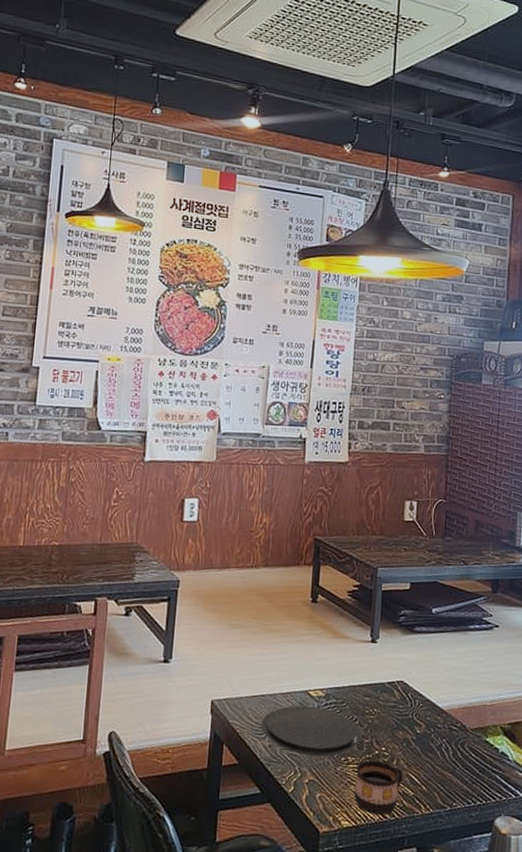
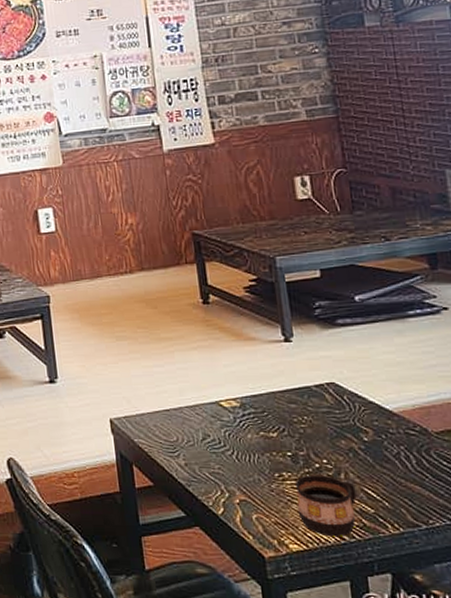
plate: present [260,705,362,756] -> none [170,419,295,473]

